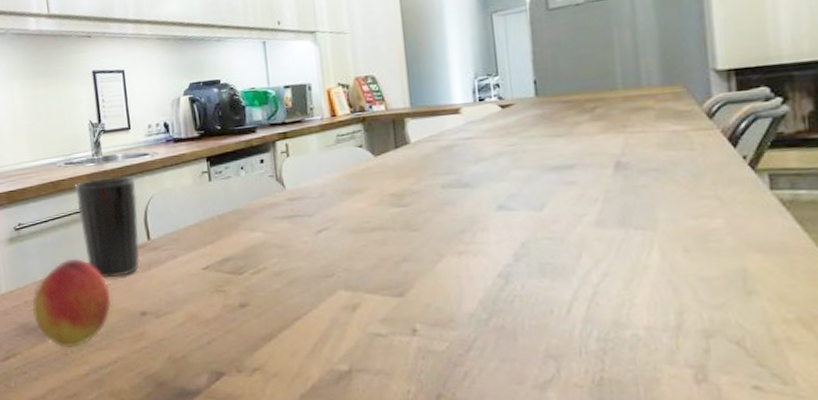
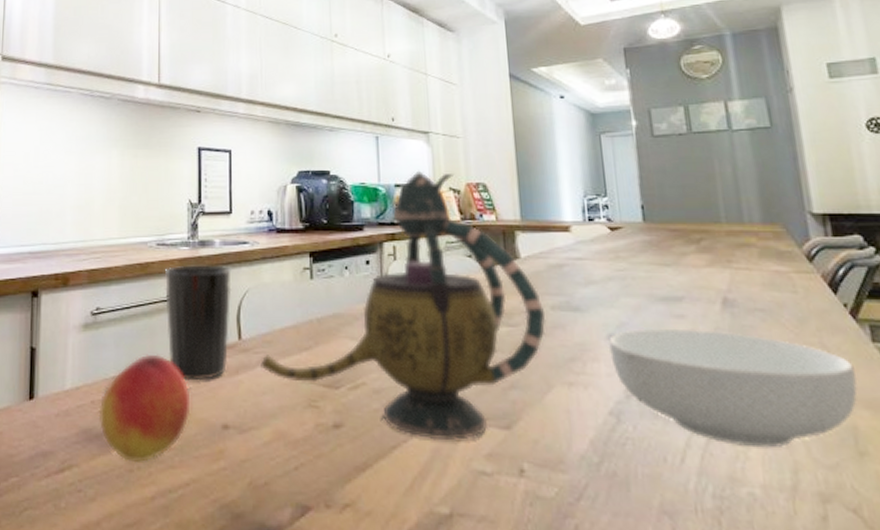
teapot: none [169,70,437,311] -> present [261,170,547,441]
cereal bowl: none [497,192,751,295] -> present [607,328,858,448]

